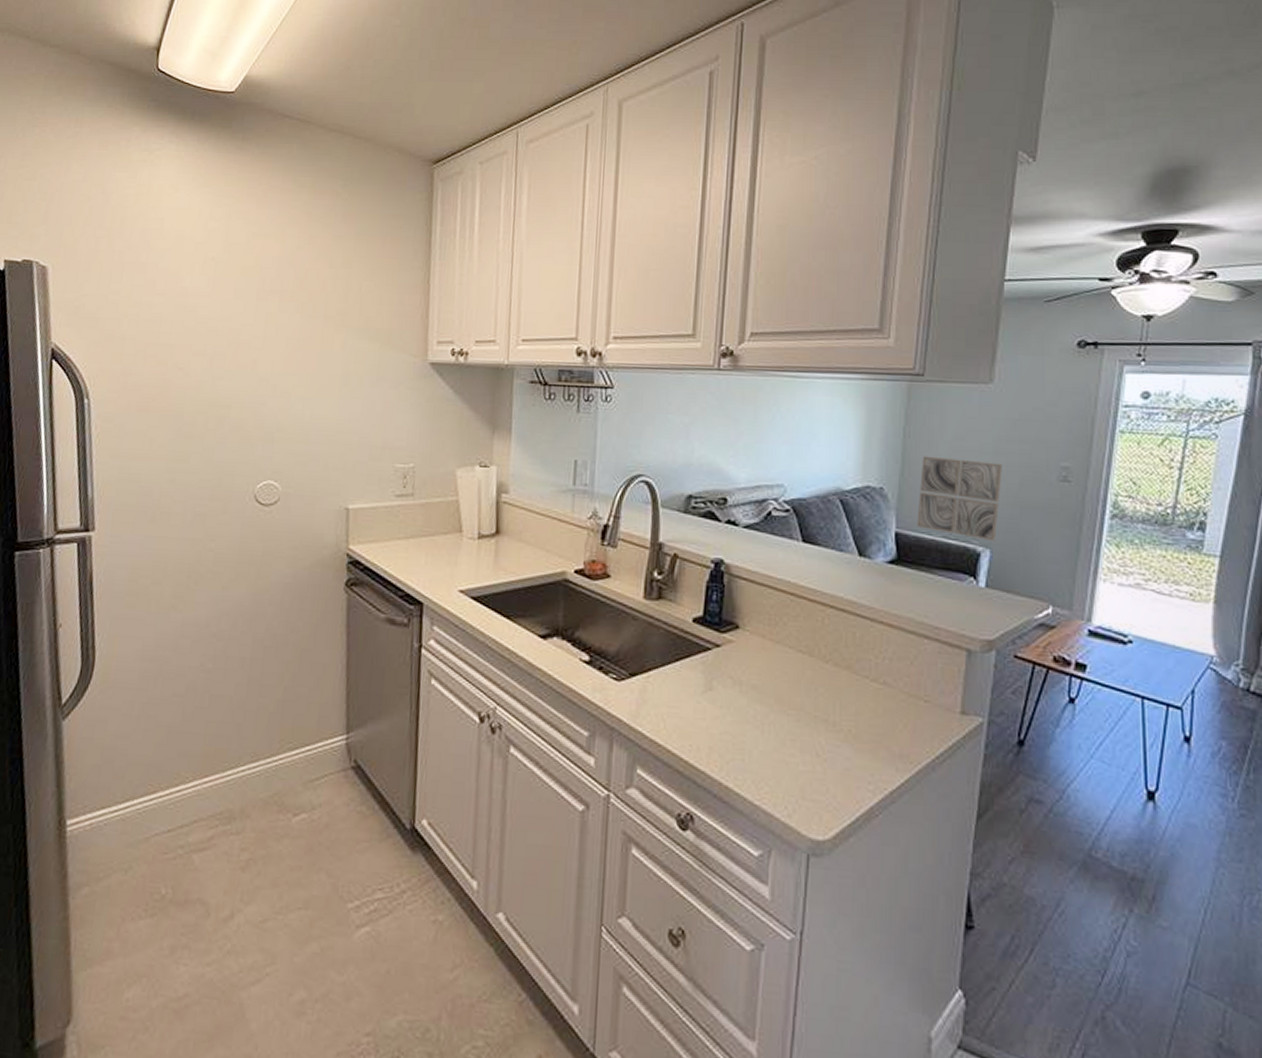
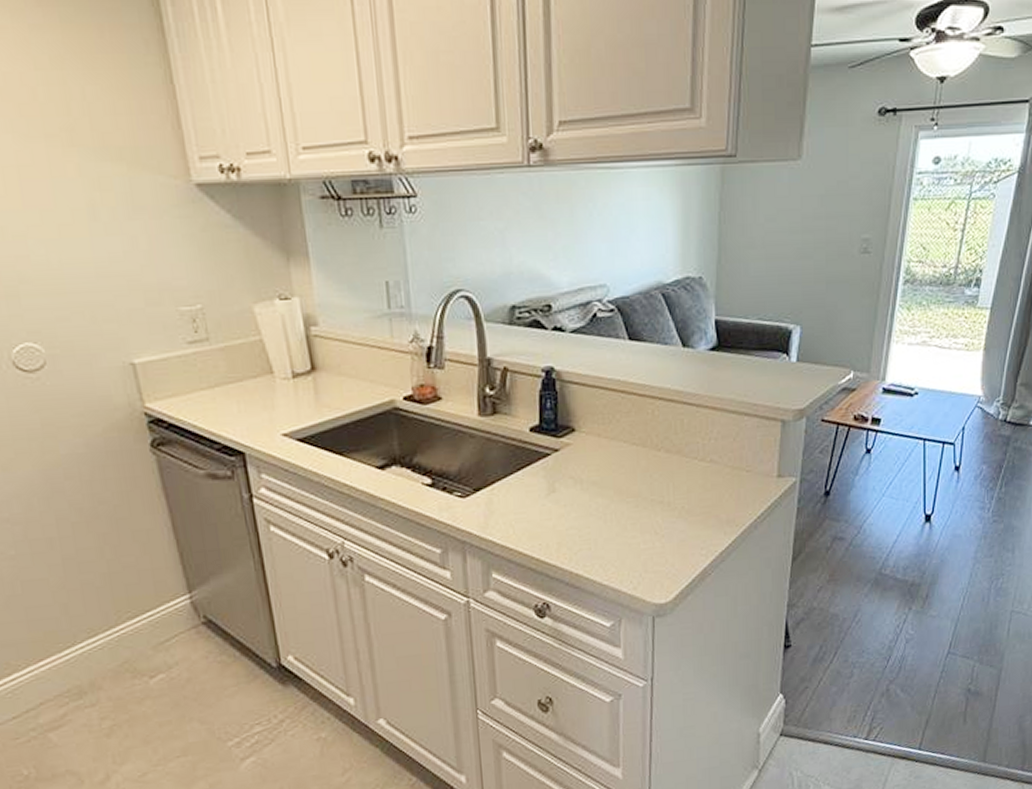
wall art: present [917,456,1002,541] -> none [734,240,810,318]

